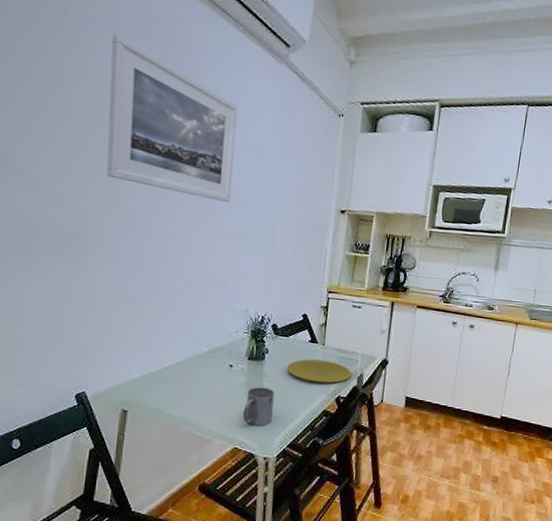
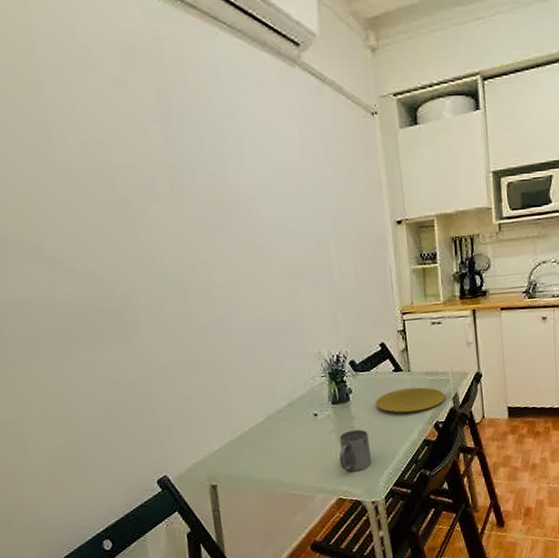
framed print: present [106,33,237,202] -> none [94,70,274,240]

